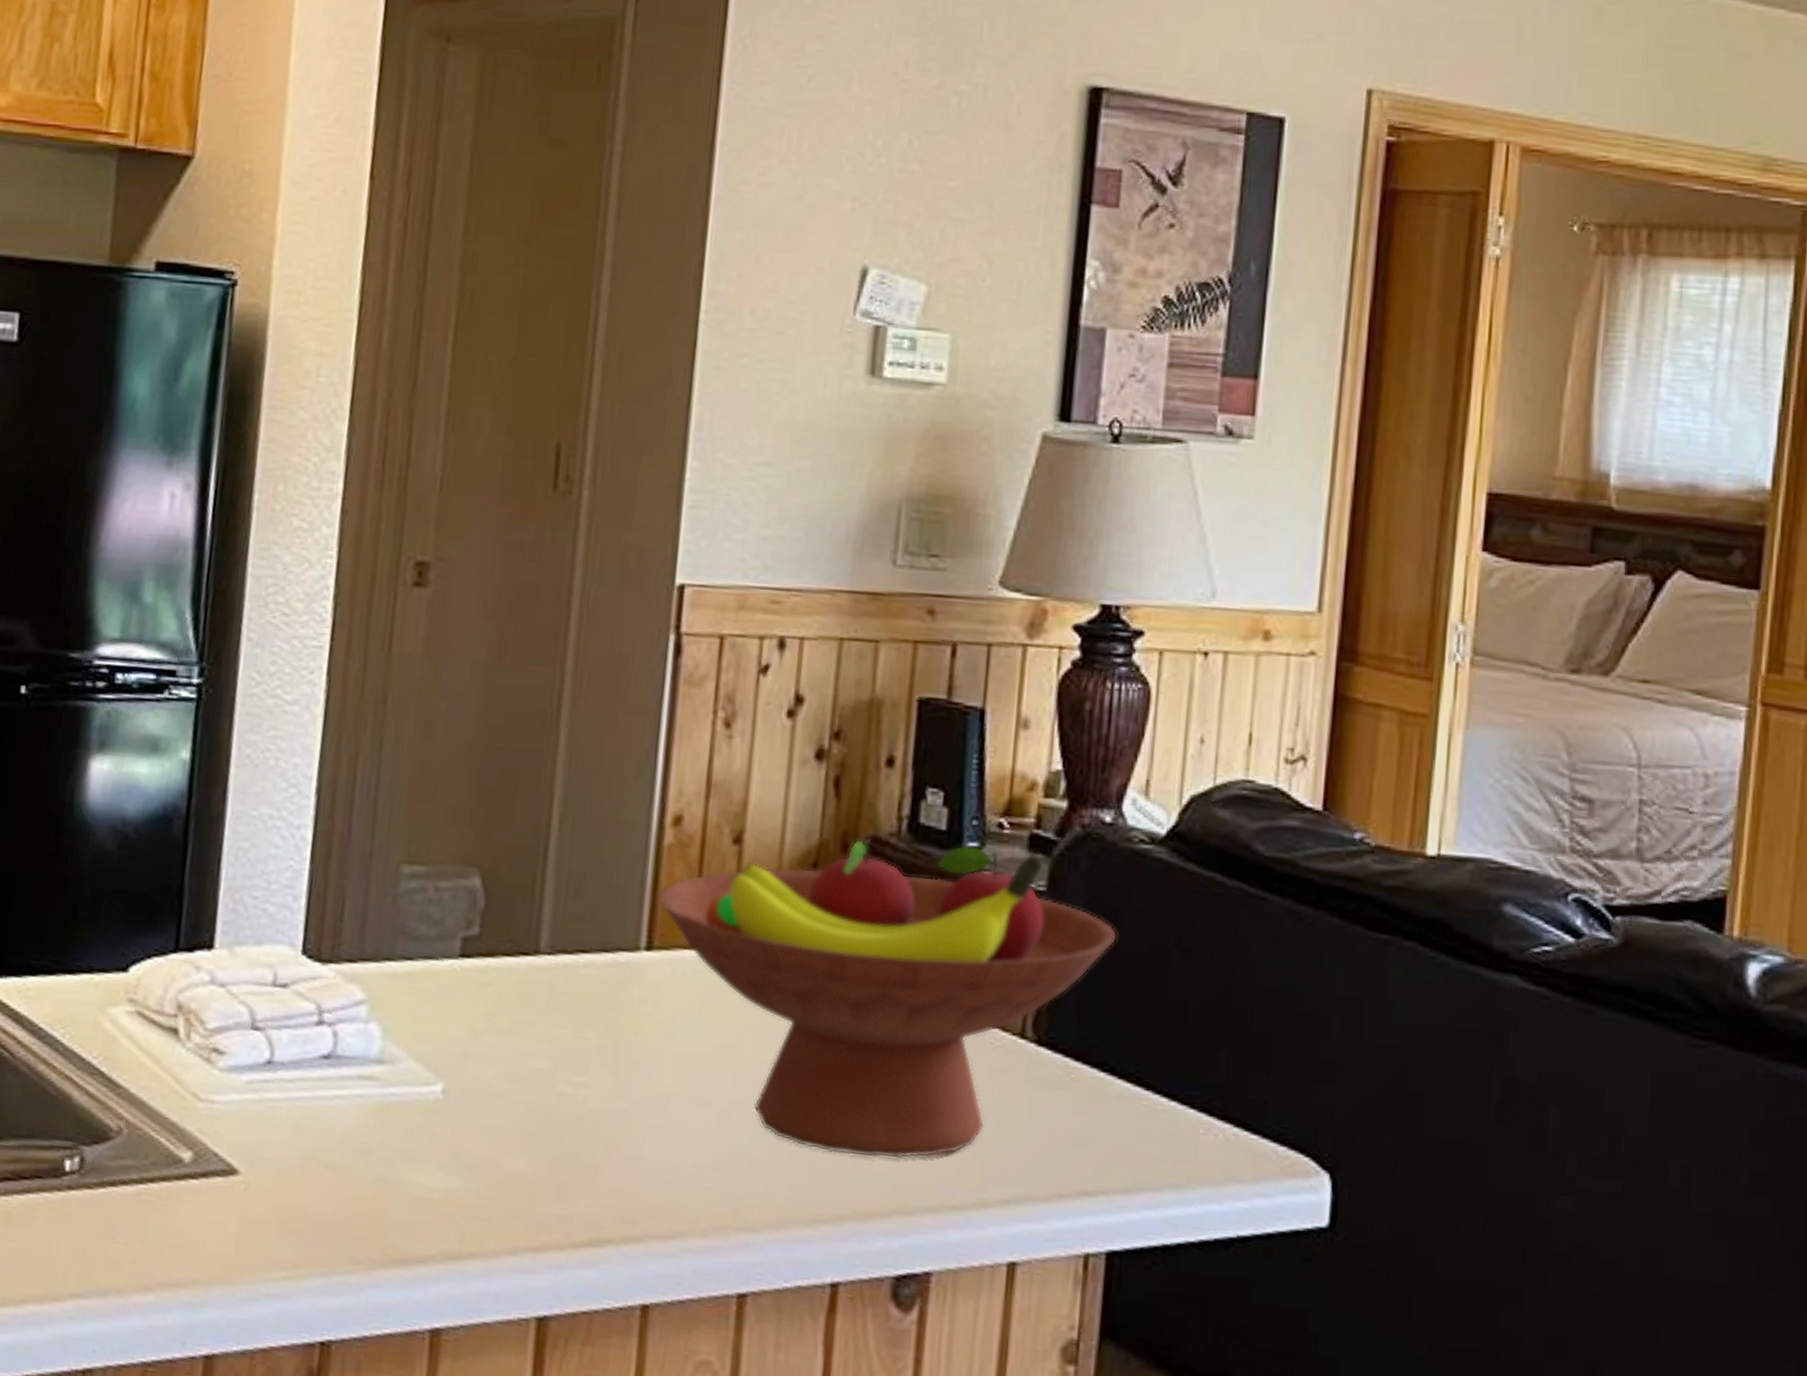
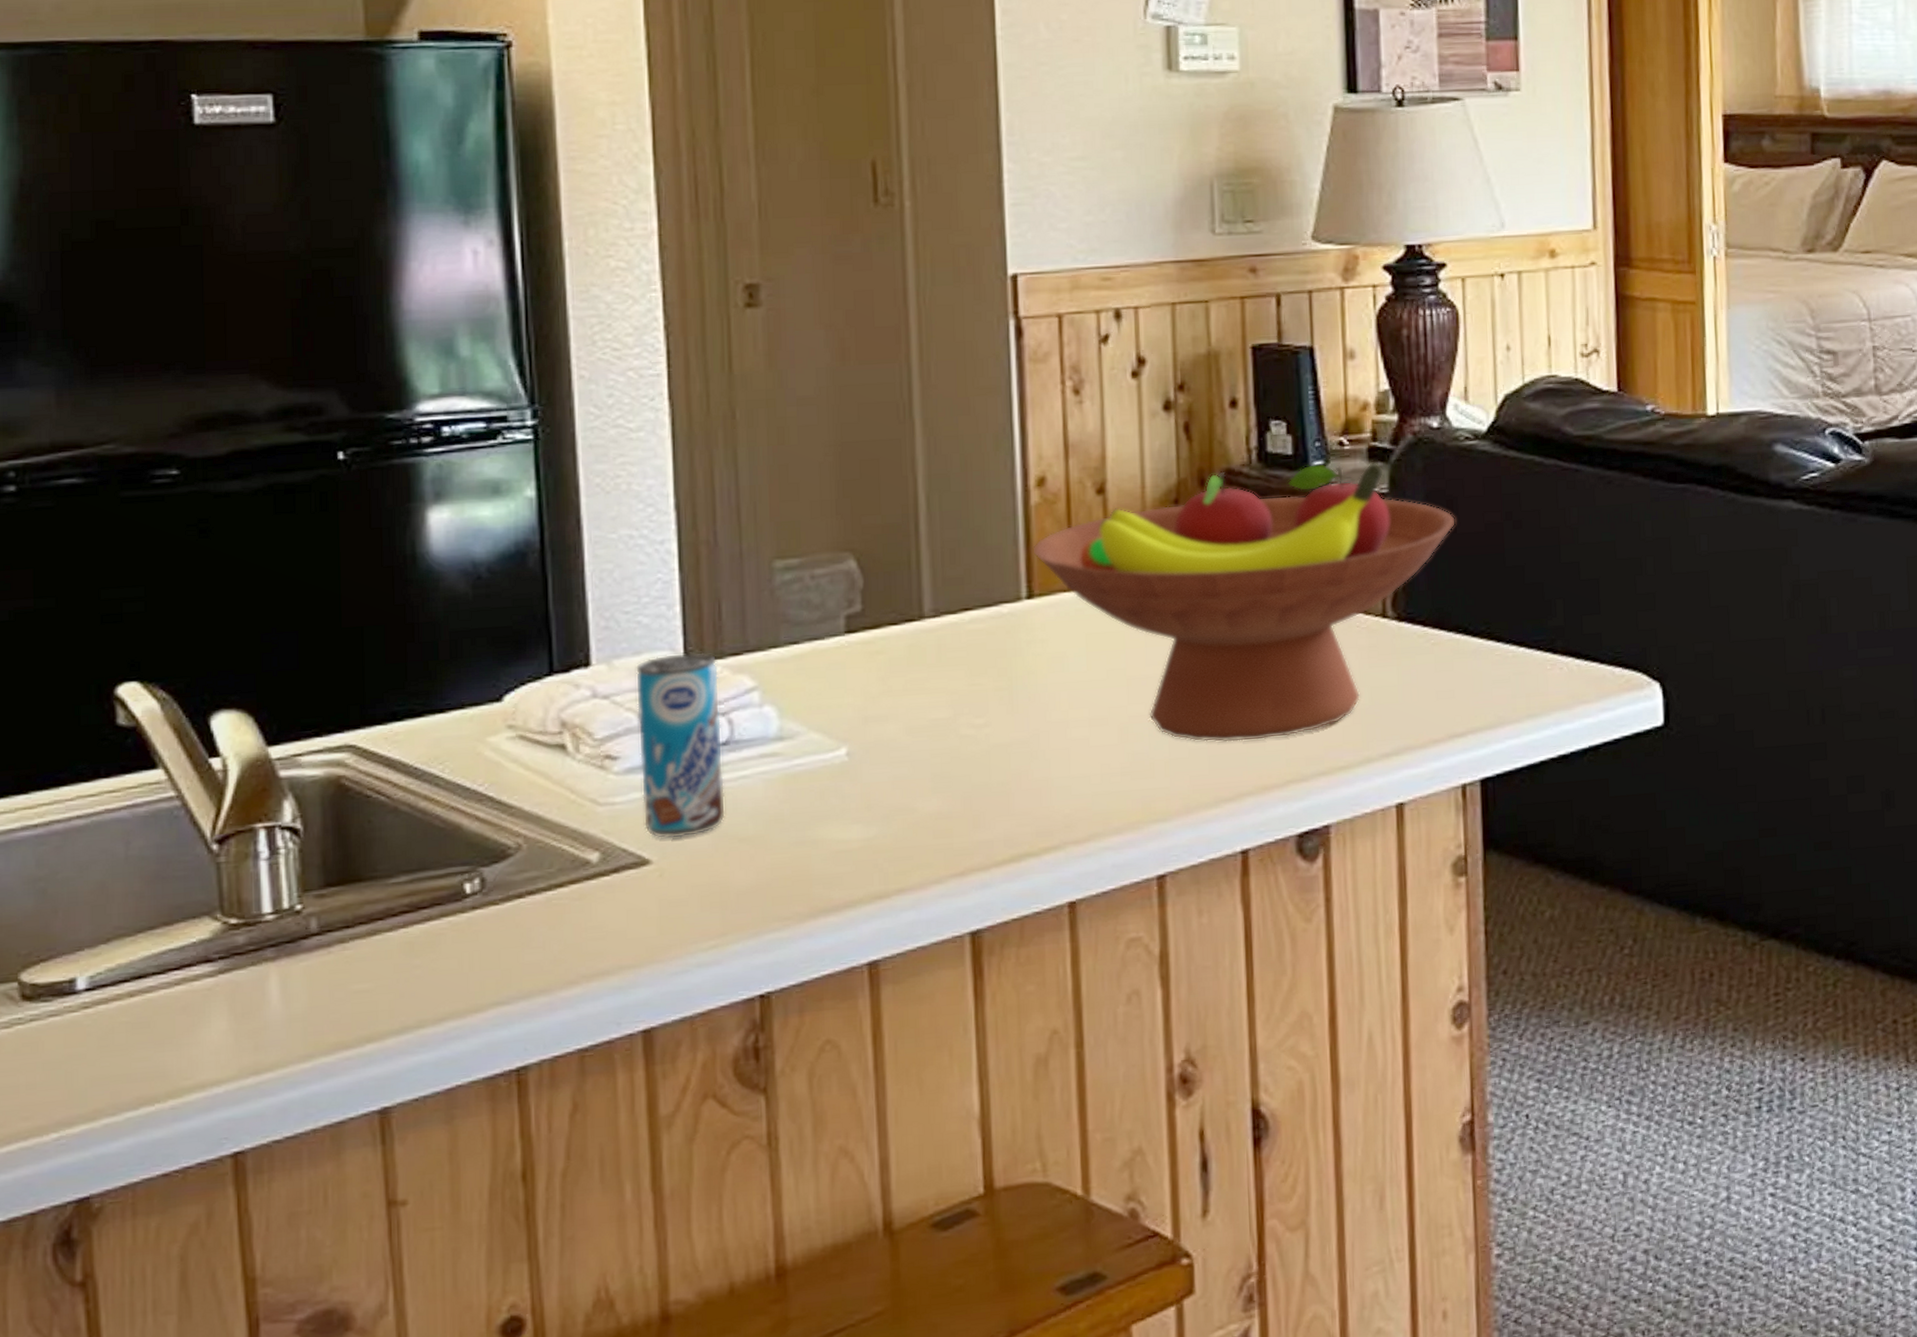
beverage can: none [237,949,333,1153] -> present [635,652,726,839]

